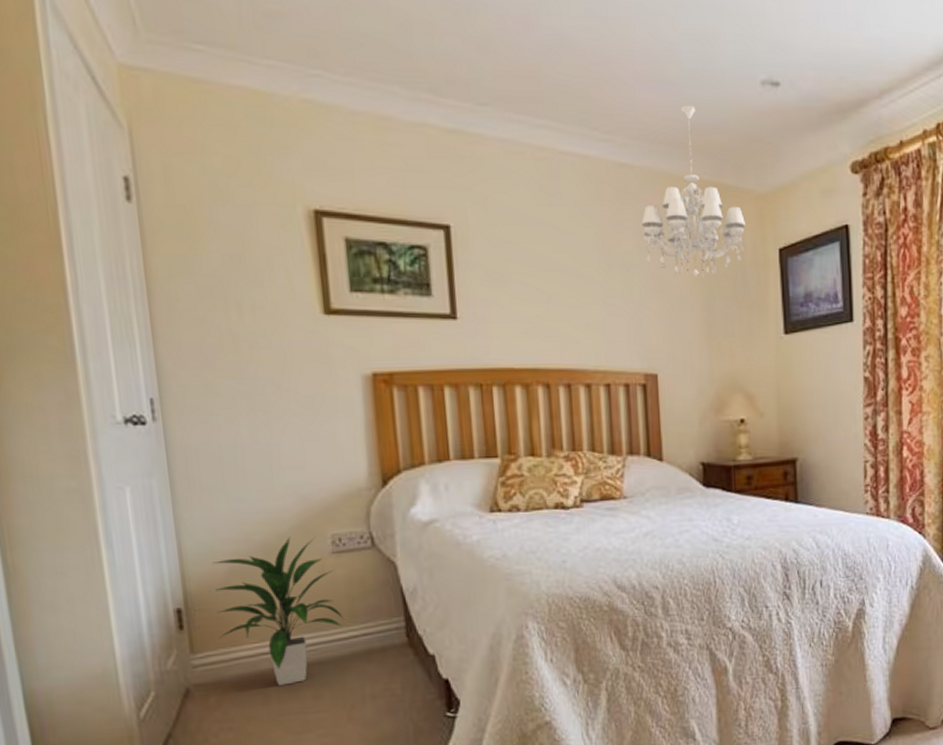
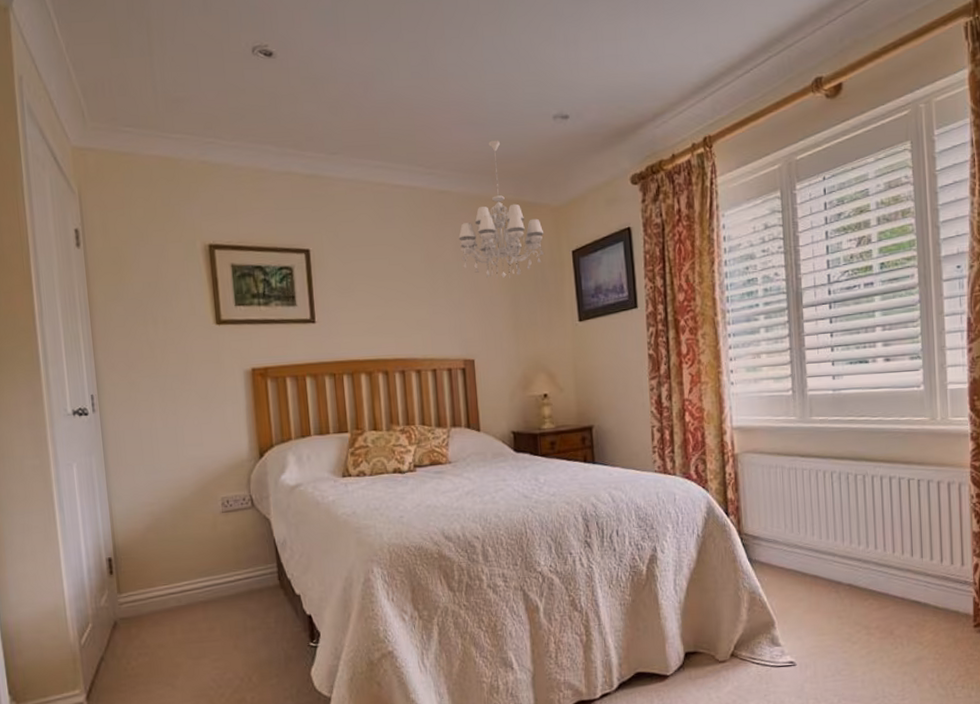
indoor plant: present [209,536,345,686] -> none [132,499,231,620]

